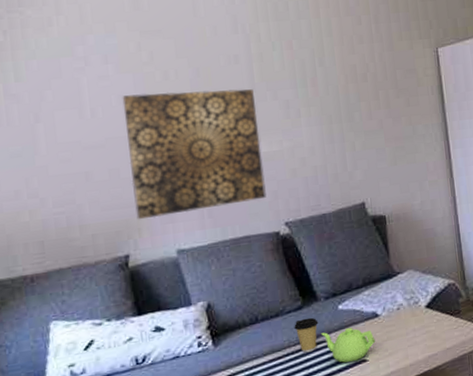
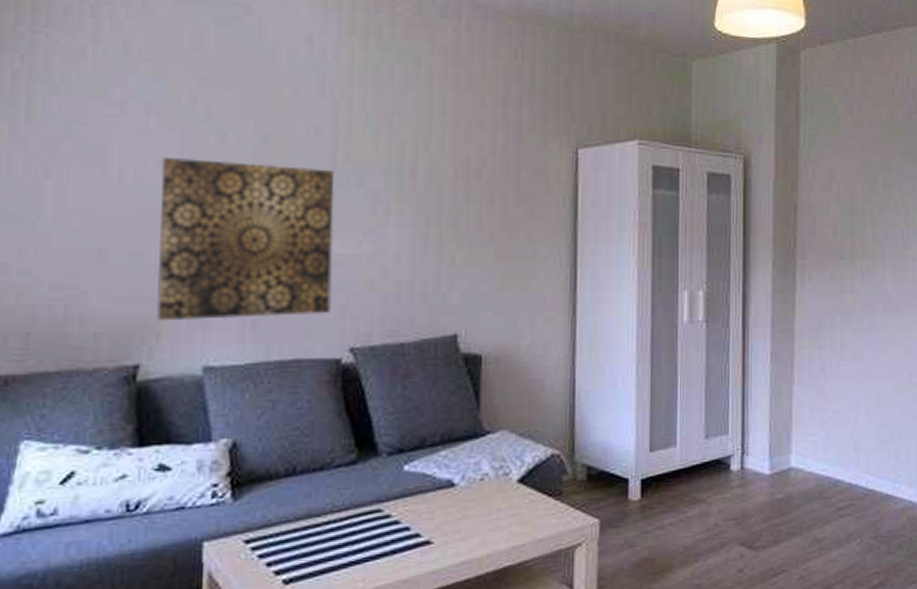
coffee cup: present [294,317,319,353] -> none [342,477,375,523]
teapot: present [321,327,376,363] -> none [376,495,447,543]

